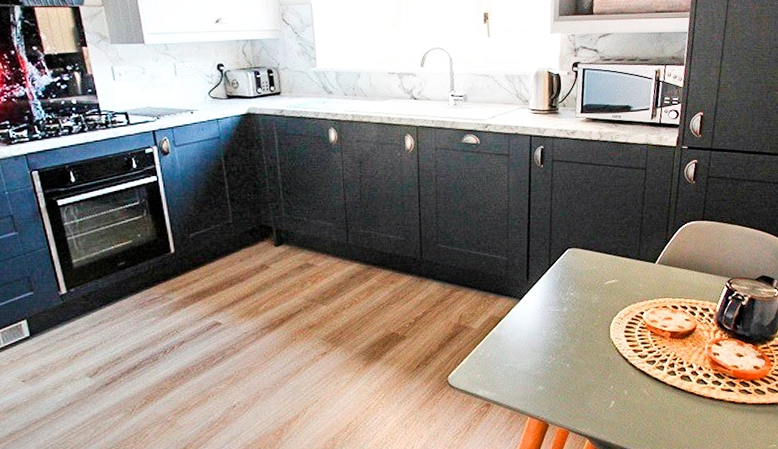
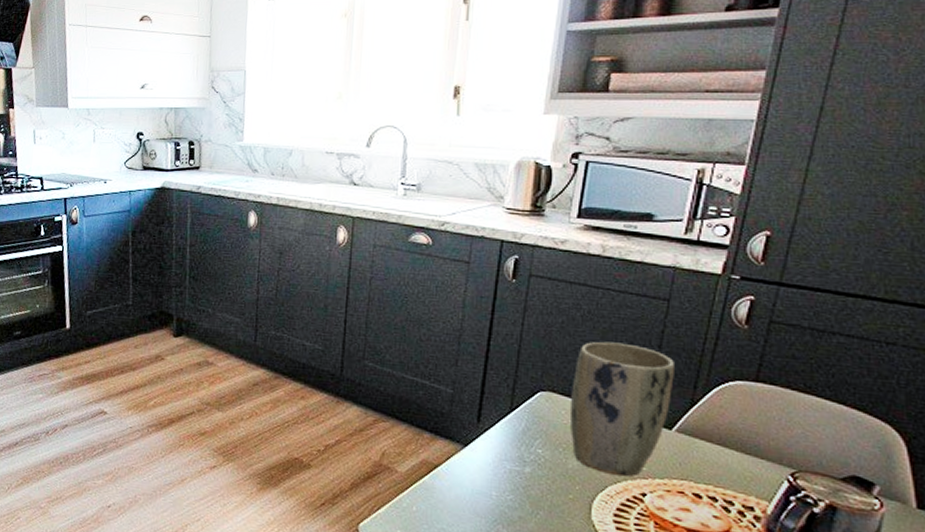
plant pot: none [589,204,654,303] -> present [569,341,674,477]

